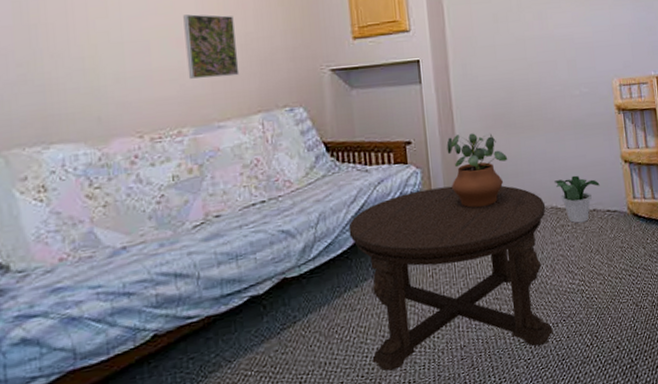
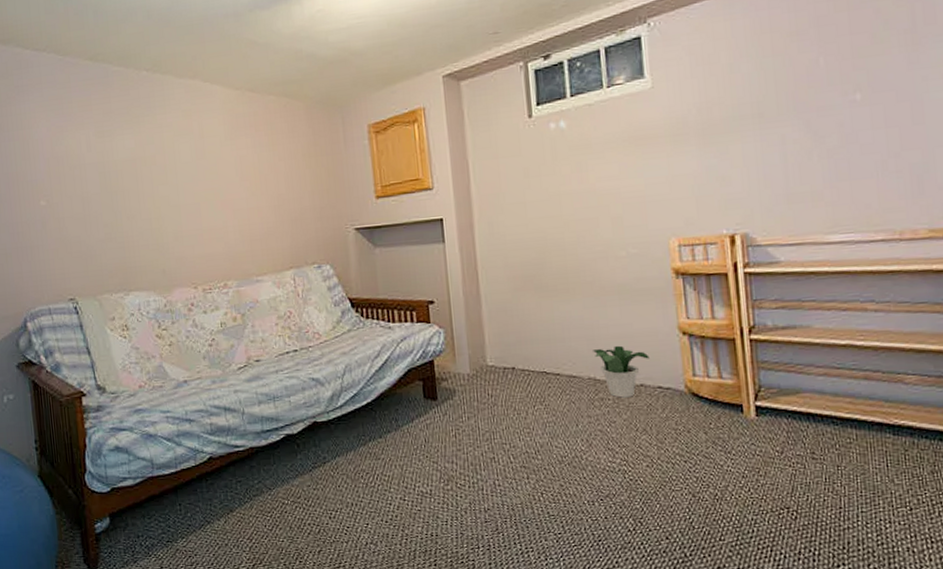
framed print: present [183,14,240,80] -> none [226,178,274,238]
coffee table: present [348,185,553,371] -> none [372,348,589,522]
potted plant: present [446,133,508,208] -> none [471,295,539,372]

